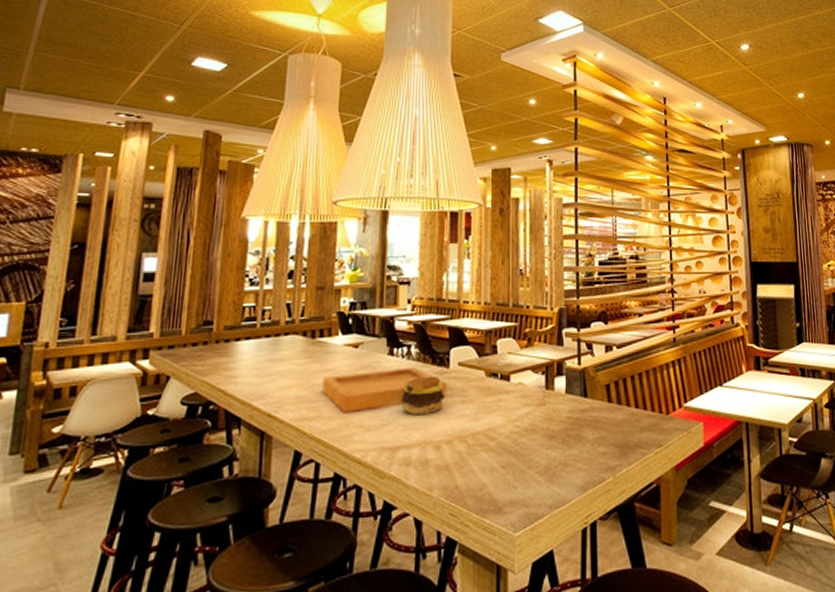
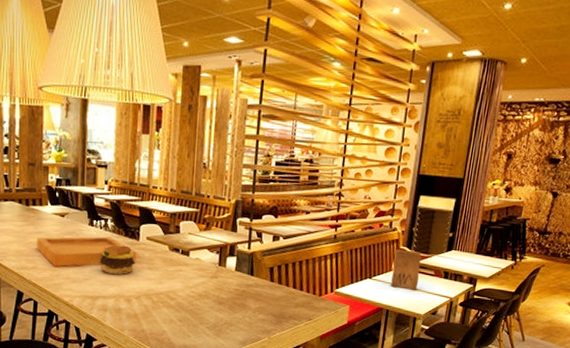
paper bag: none [743,347,775,395] -> present [391,249,422,290]

